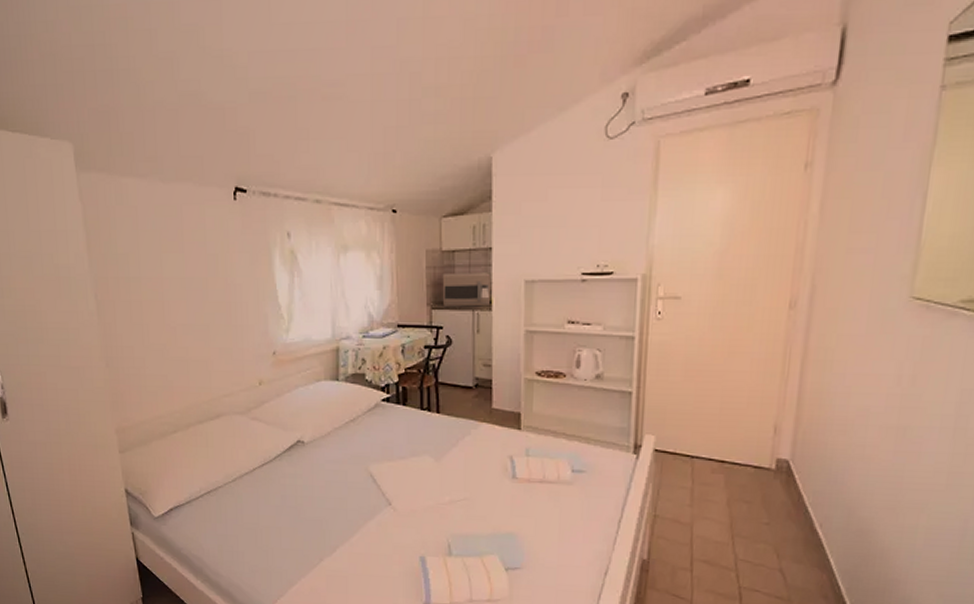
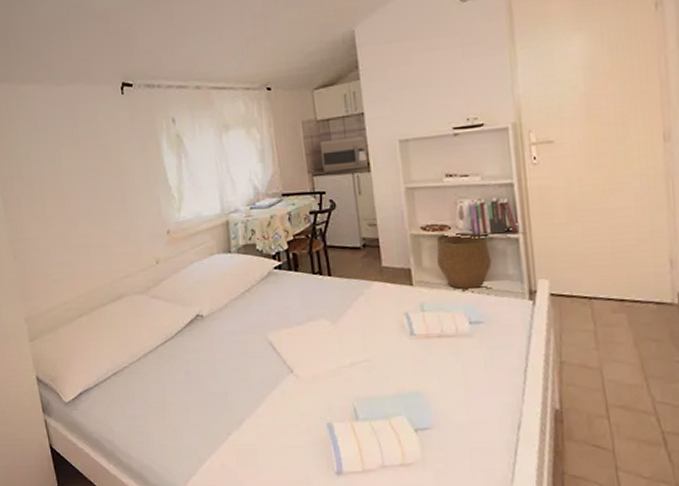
basket: none [548,380,602,439] -> present [436,232,492,290]
books: none [586,349,633,386] -> present [469,197,518,235]

